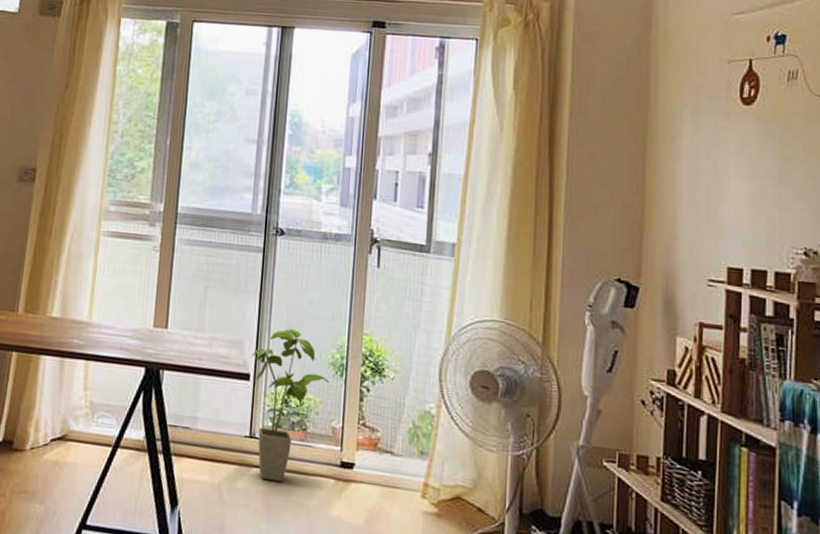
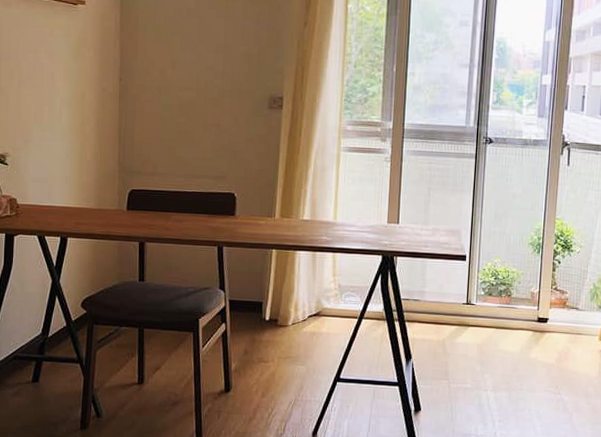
house plant: present [251,329,329,482] -> none [467,218,529,336]

